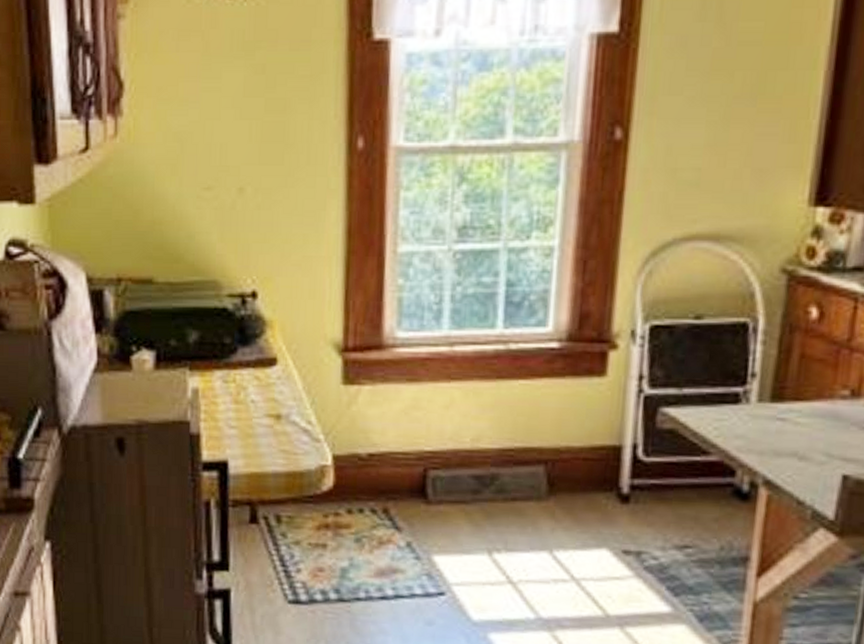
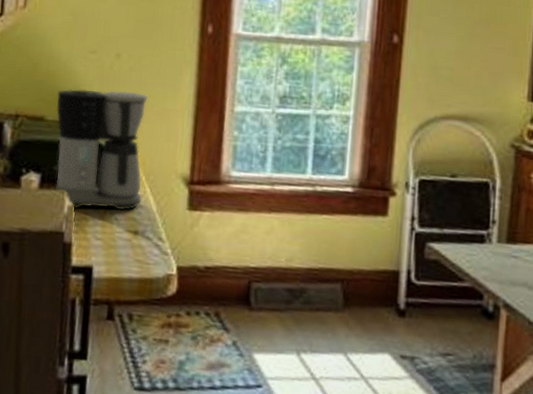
coffee maker: none [167,236,284,392] -> present [54,89,148,211]

